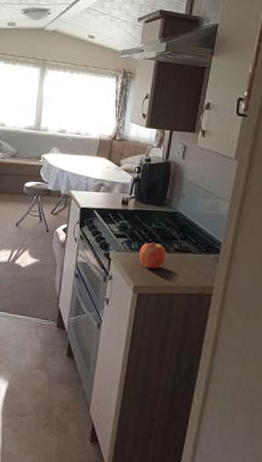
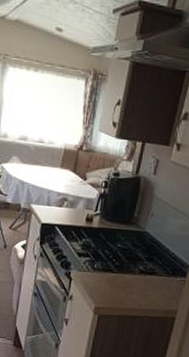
fruit: present [139,242,166,269] -> none [101,262,131,290]

